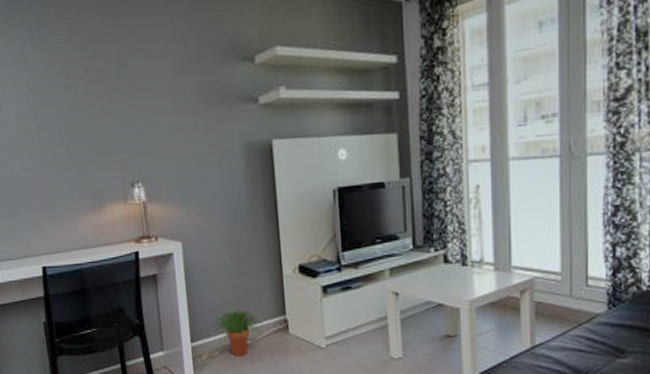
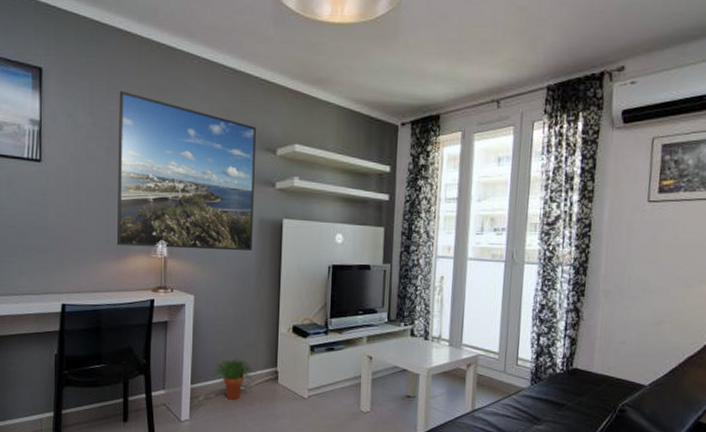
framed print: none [68,15,241,195] -> present [116,90,256,251]

